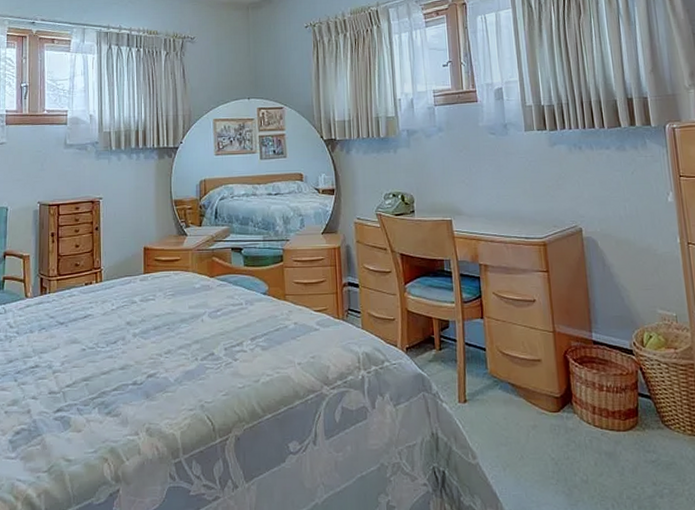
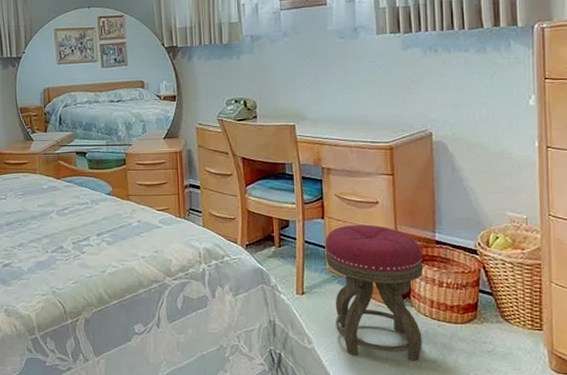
stool: none [485,324,588,476] -> present [325,224,424,362]

